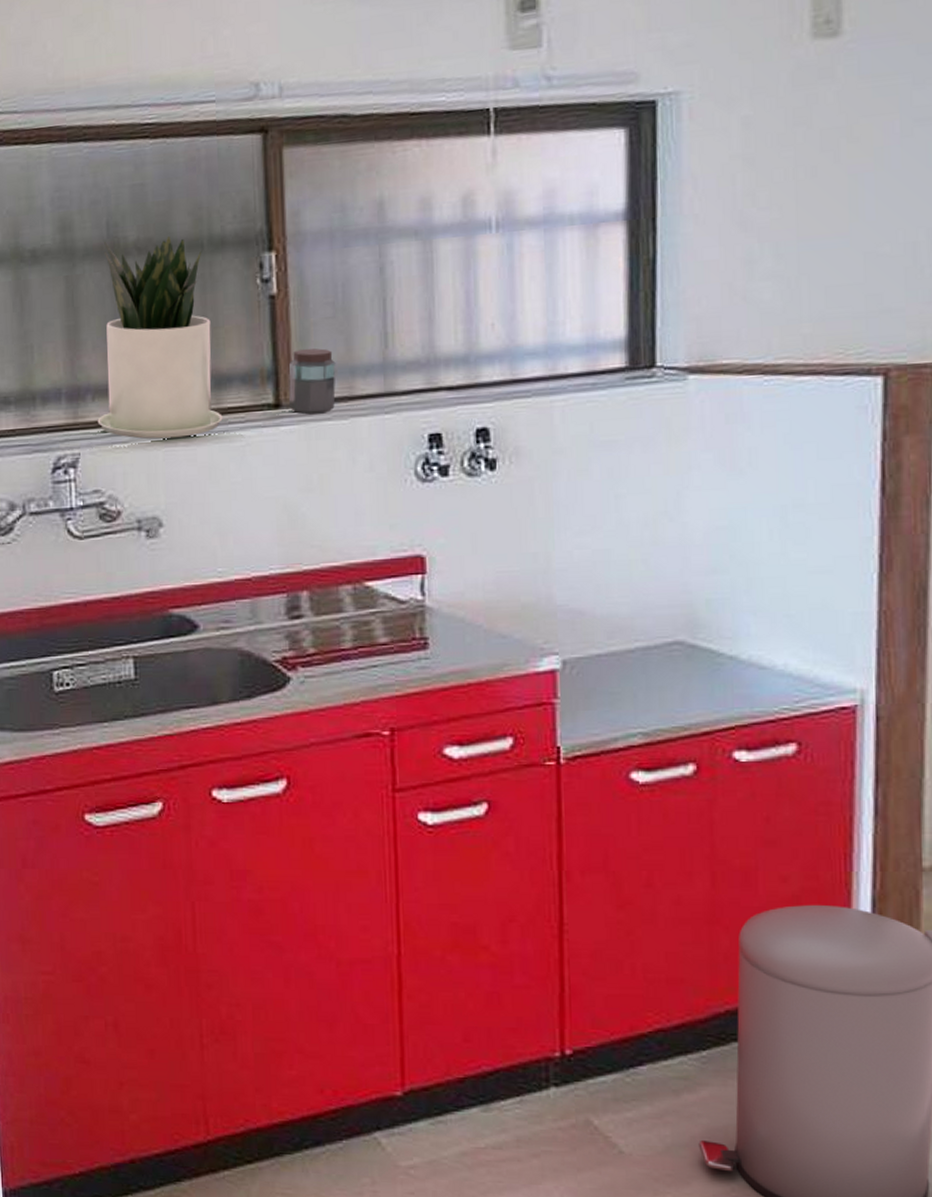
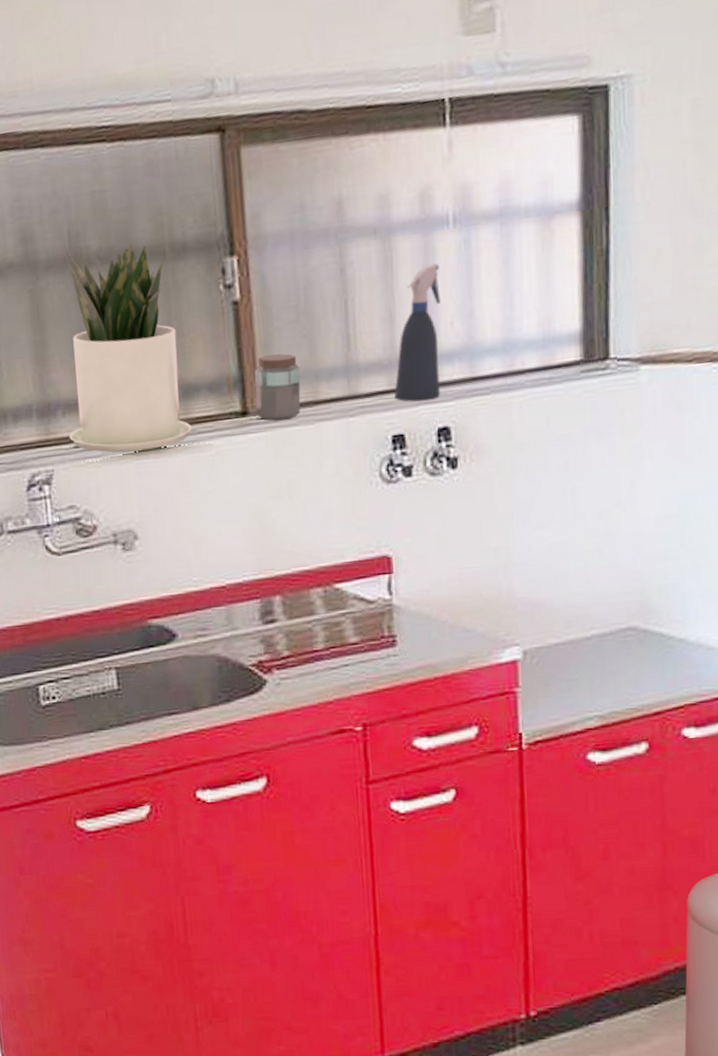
spray bottle: none [432,266,482,402] -> present [394,264,441,403]

